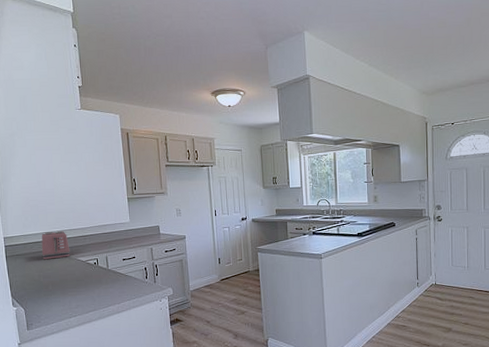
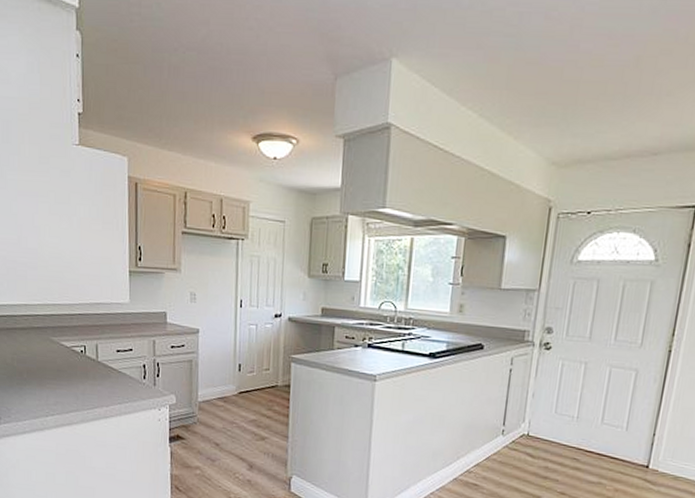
toaster: present [41,230,70,259] -> none [18,304,52,340]

